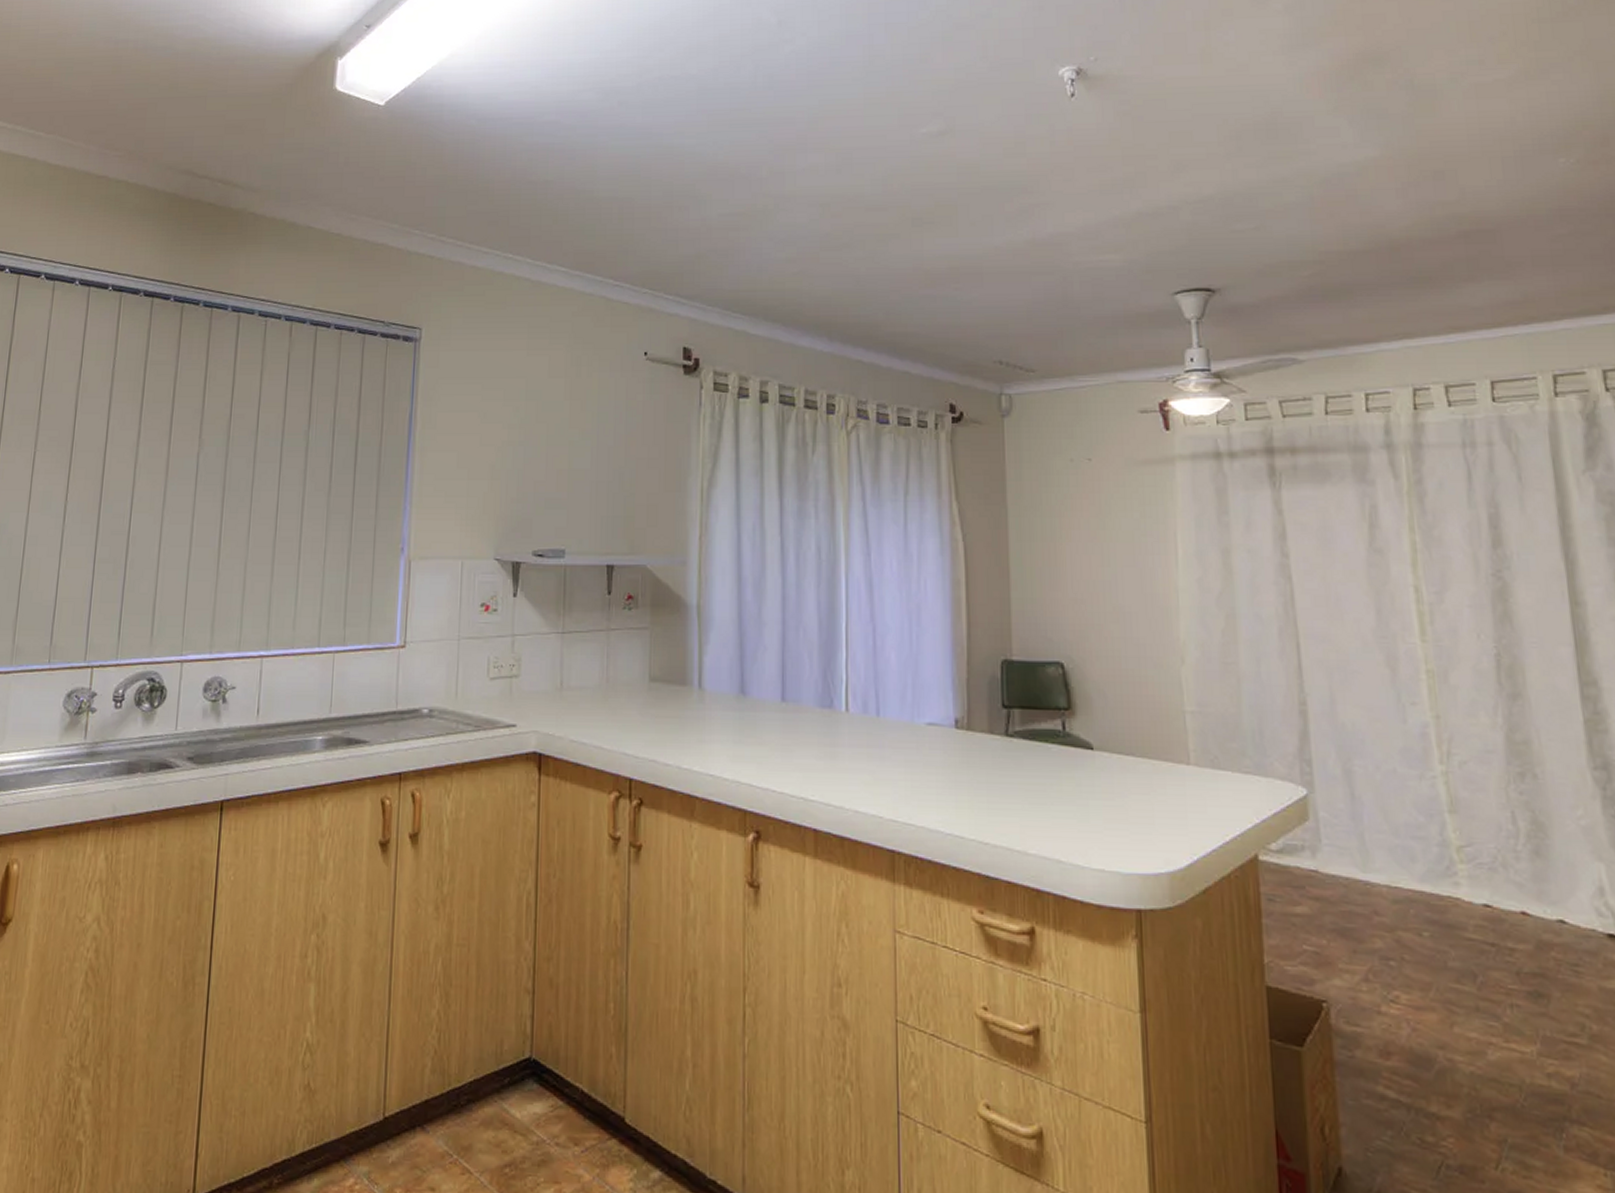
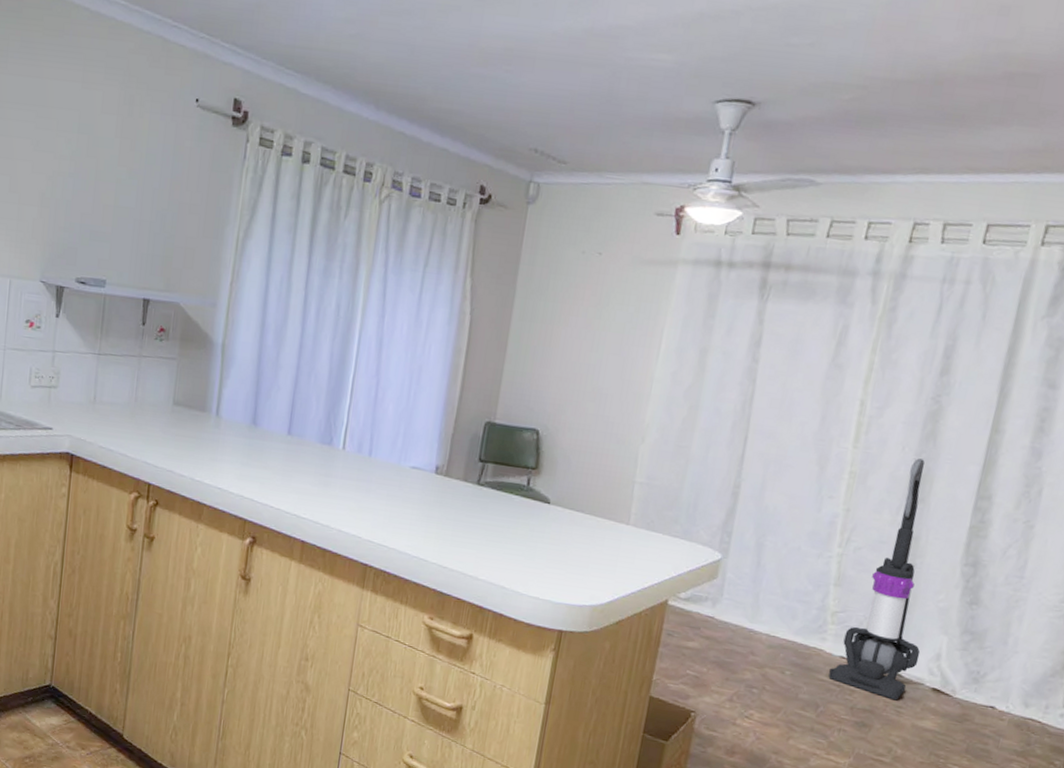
vacuum cleaner: none [1476,646,1580,957] -> present [828,458,925,701]

